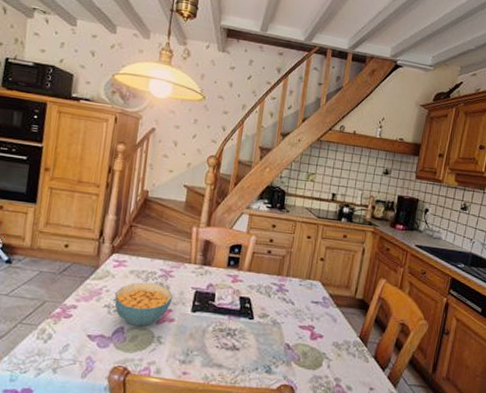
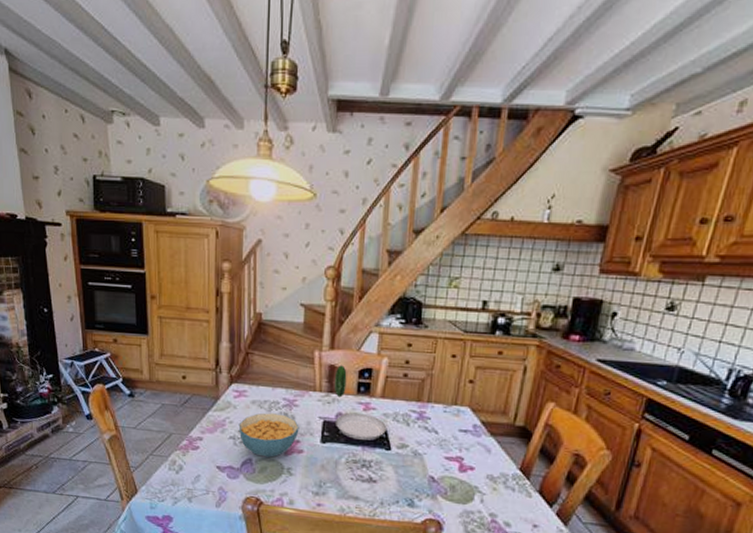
plate: none [205,241,252,310] -> present [334,365,387,440]

